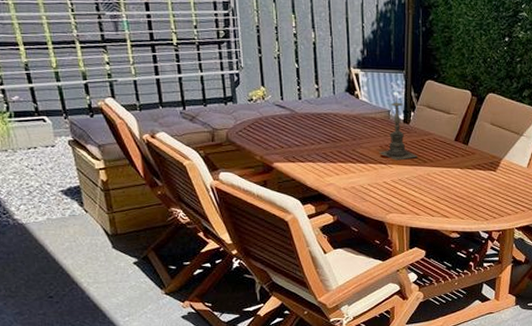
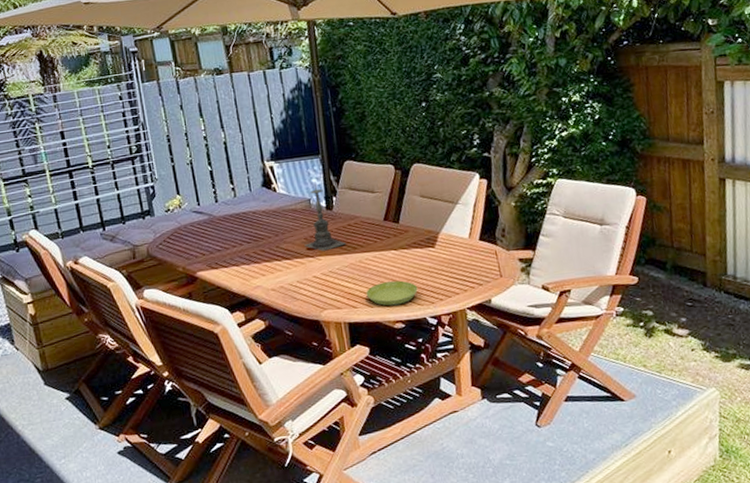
saucer: none [429,196,476,218] -> present [366,280,418,306]

